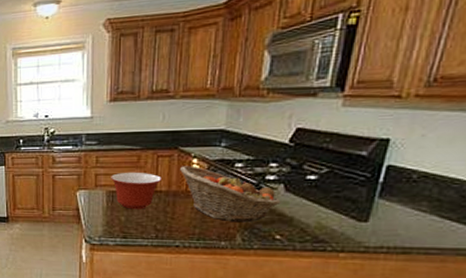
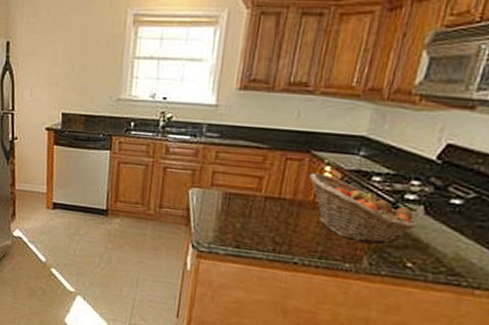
mixing bowl: present [111,172,161,209] -> none [230,173,288,217]

